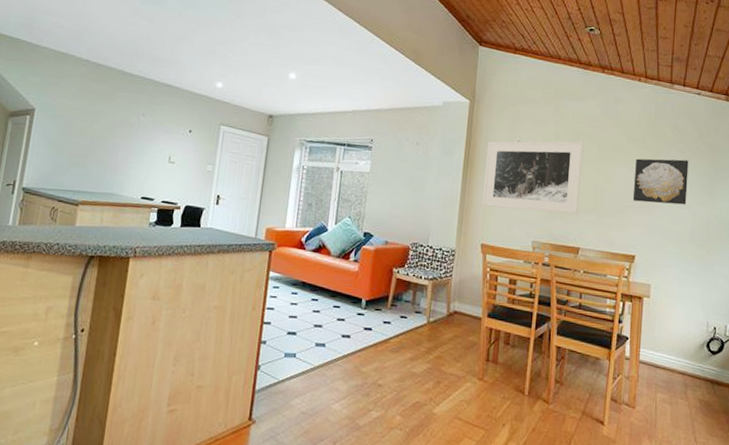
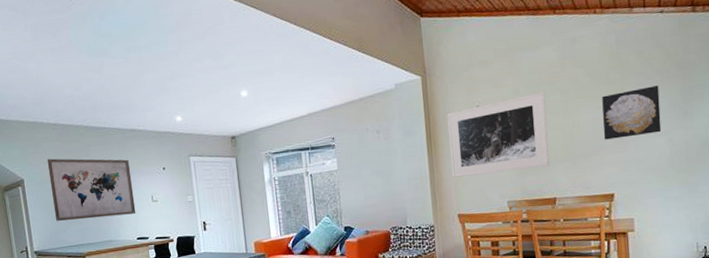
wall art: none [58,94,156,171] -> present [47,158,136,221]

